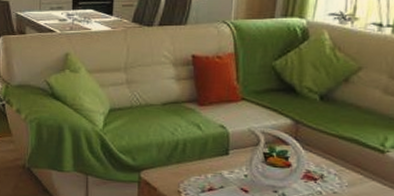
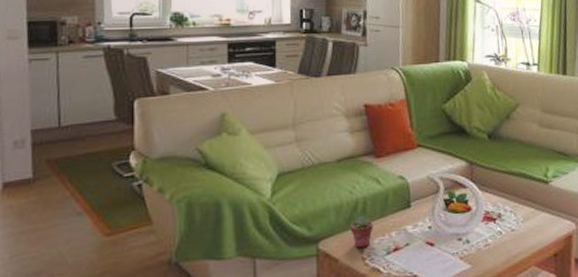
potted succulent: none [169,155,191,183] -> present [350,216,373,249]

